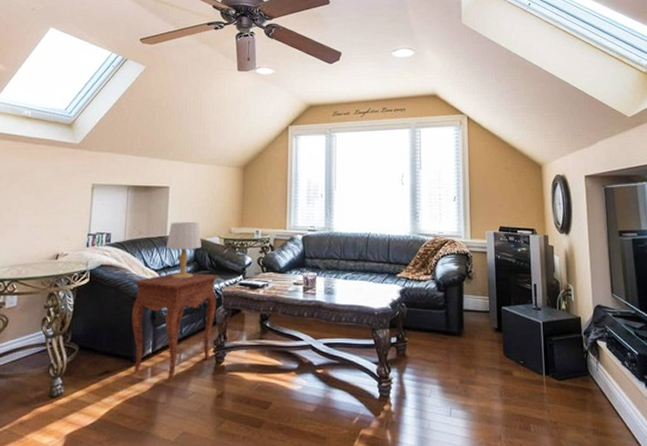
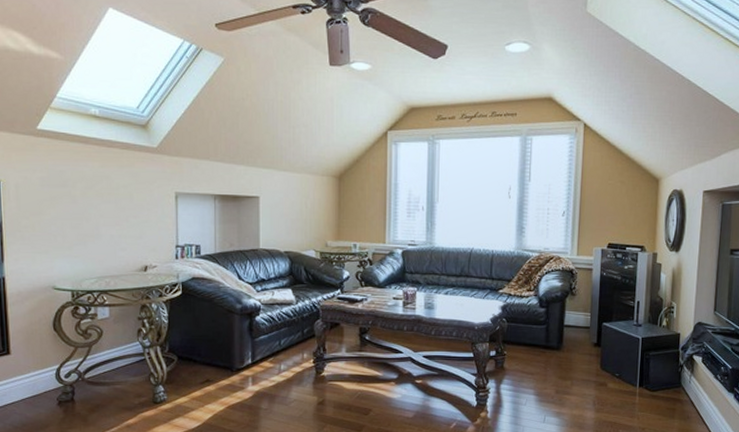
side table: present [131,272,220,381] -> none [227,285,317,389]
table lamp: present [166,222,202,279] -> none [259,234,296,293]

